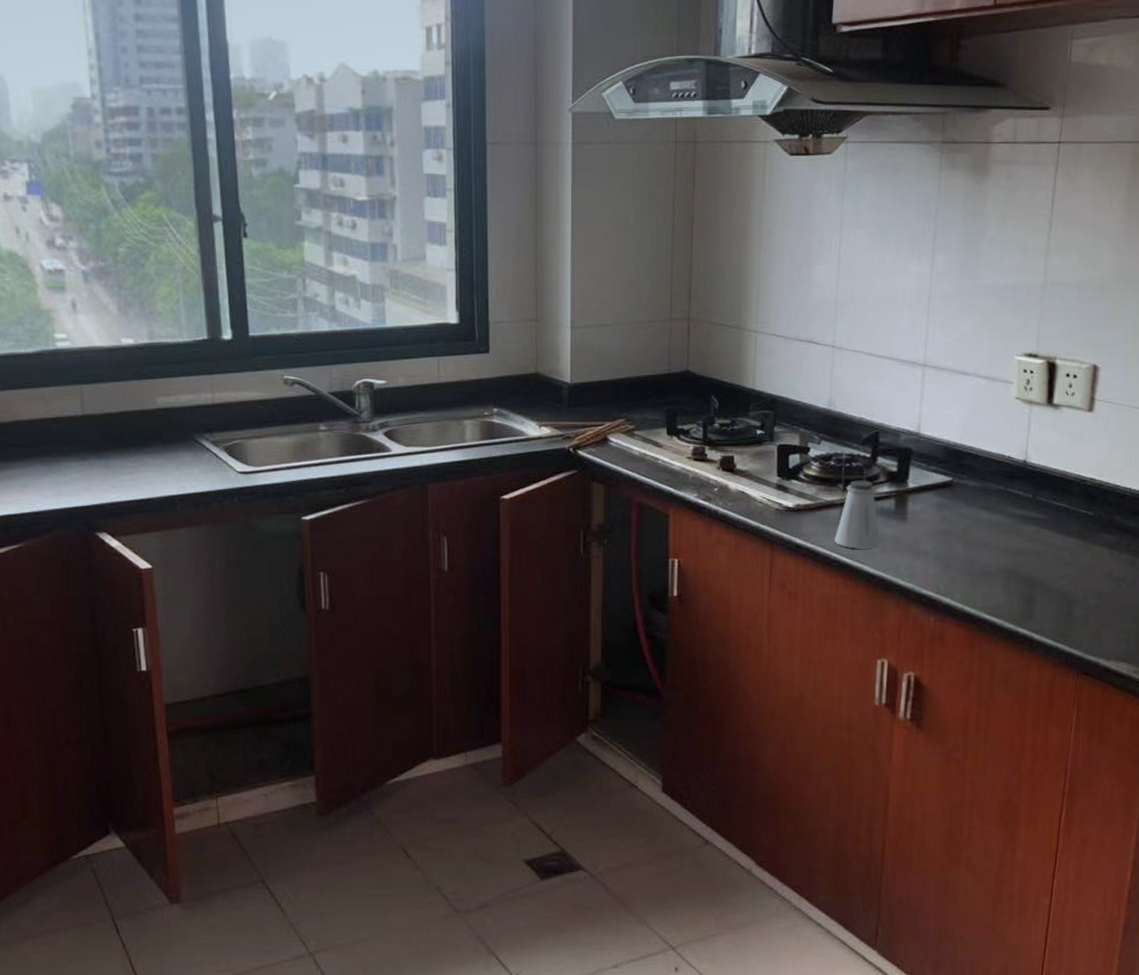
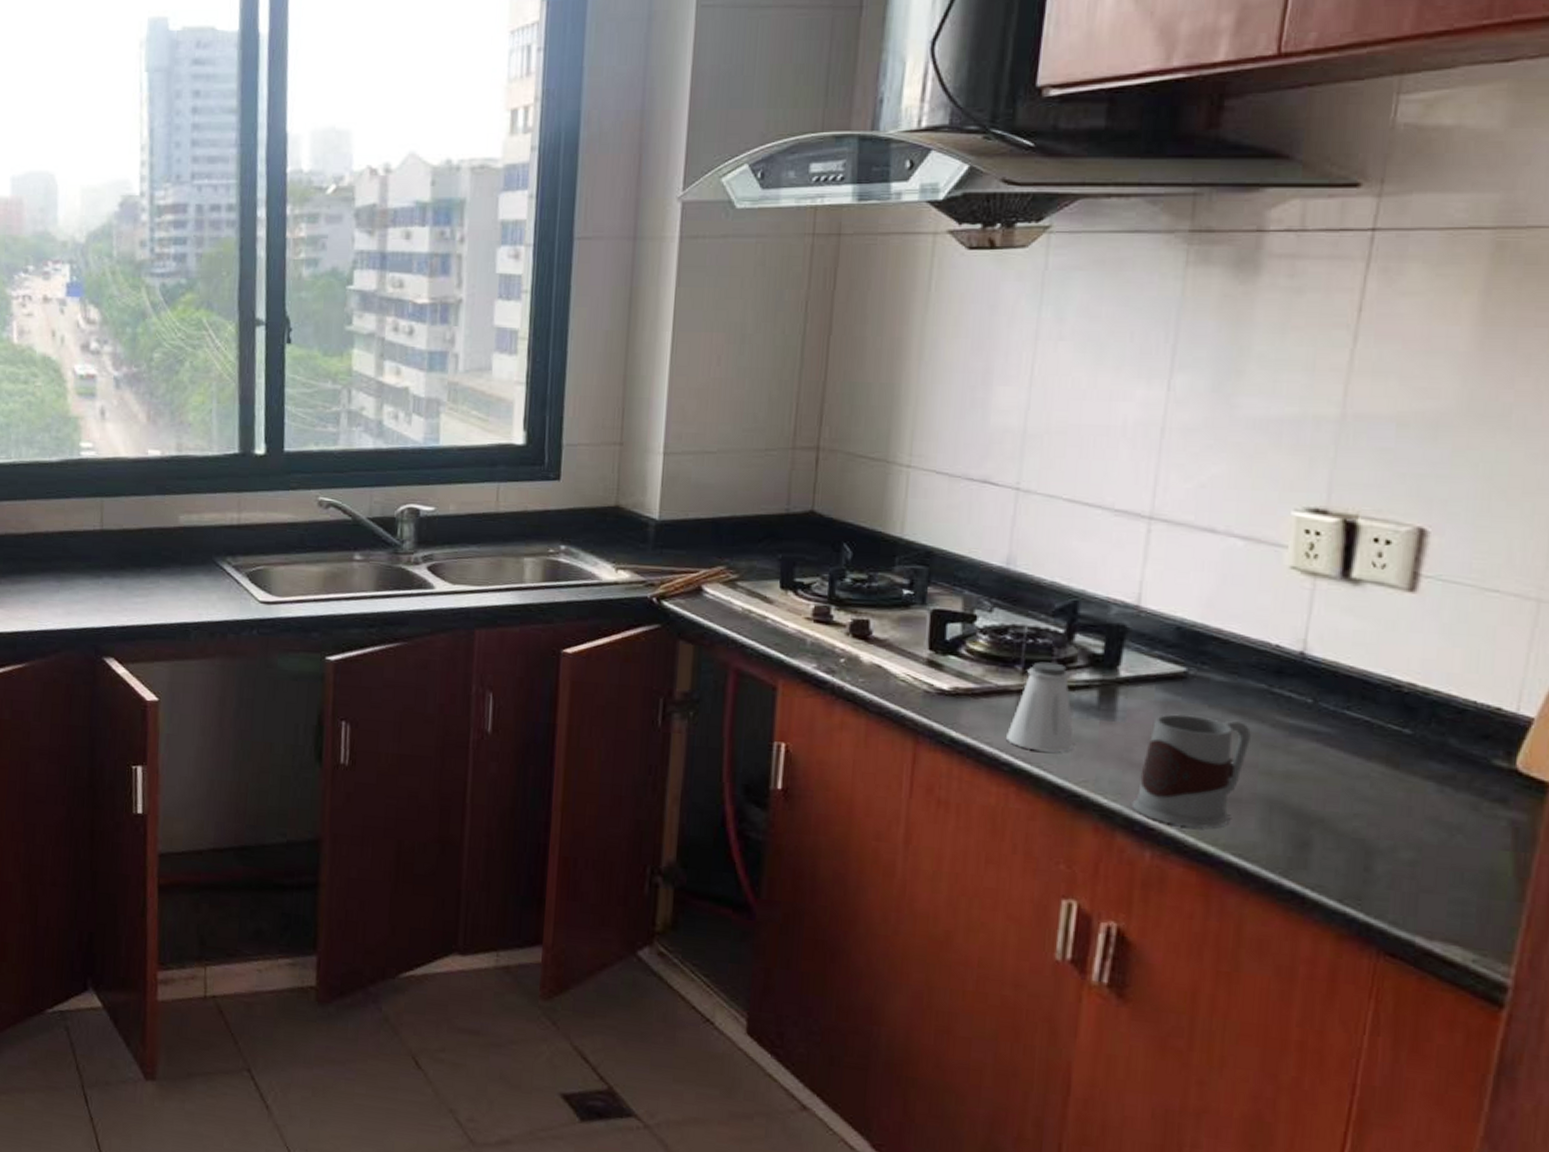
mug: none [920,513,995,596] -> present [1131,714,1251,828]

